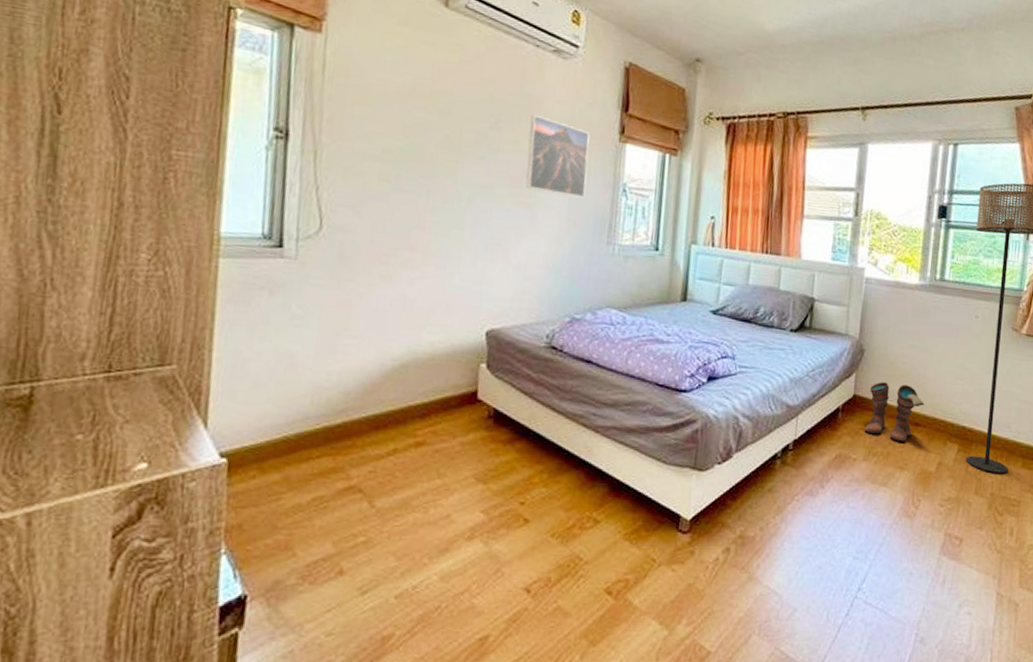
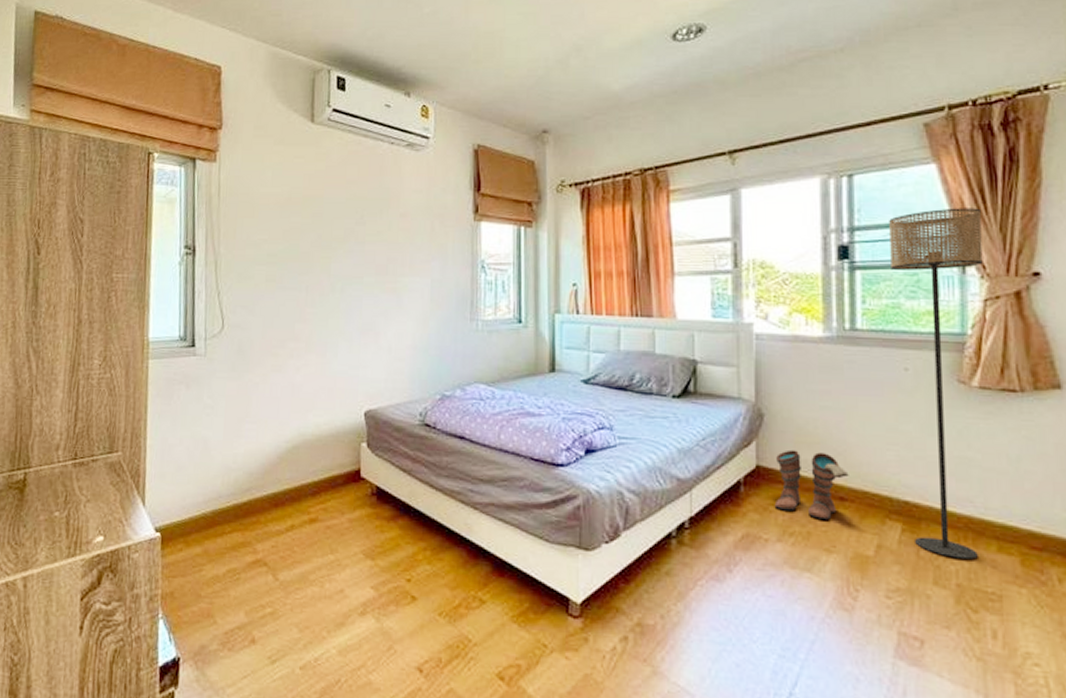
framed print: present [525,115,590,198] -> none [390,206,446,278]

